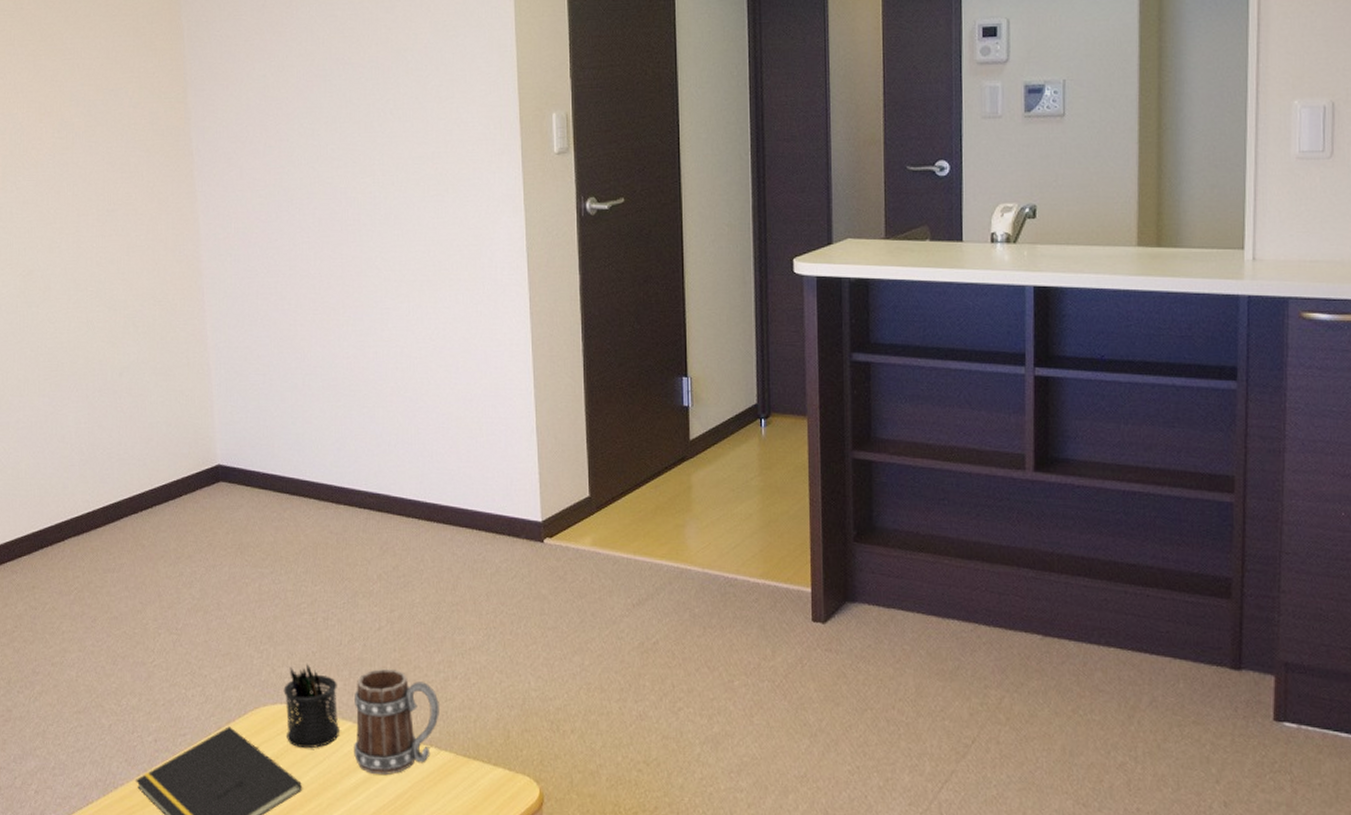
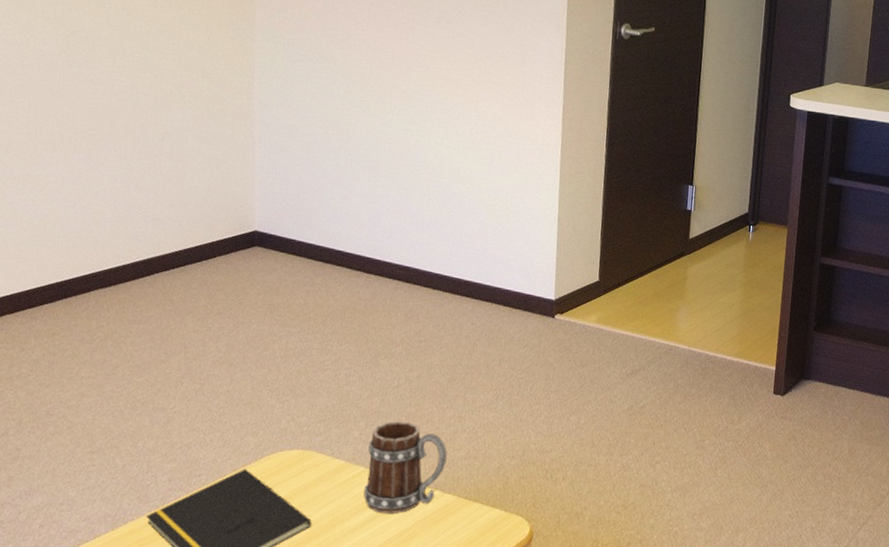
pen holder: present [283,663,339,749] -> none [300,414,354,490]

